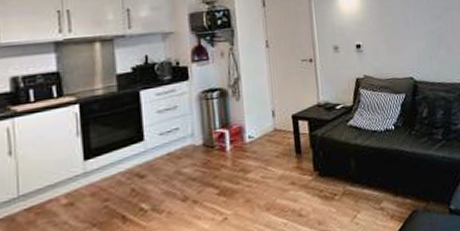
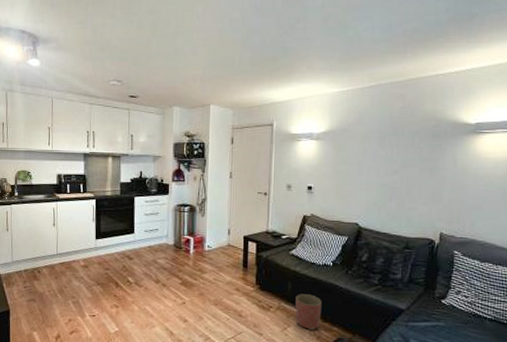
planter: none [361,168,392,210] -> present [295,294,322,330]

